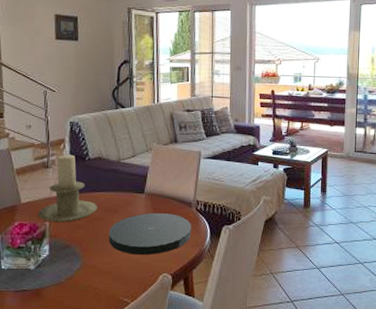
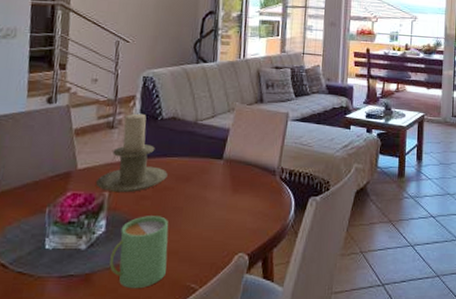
mug: none [55,242,103,302] -> present [109,216,169,289]
plate: present [108,212,191,255] -> none [177,181,274,231]

